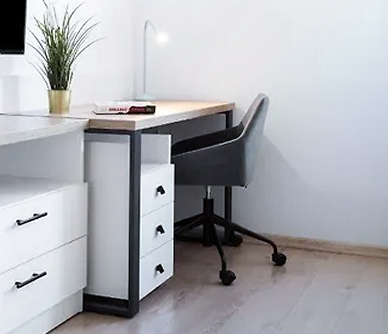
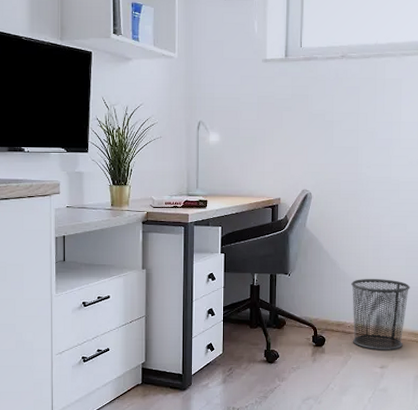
waste bin: none [313,190,377,269] -> present [351,279,410,350]

